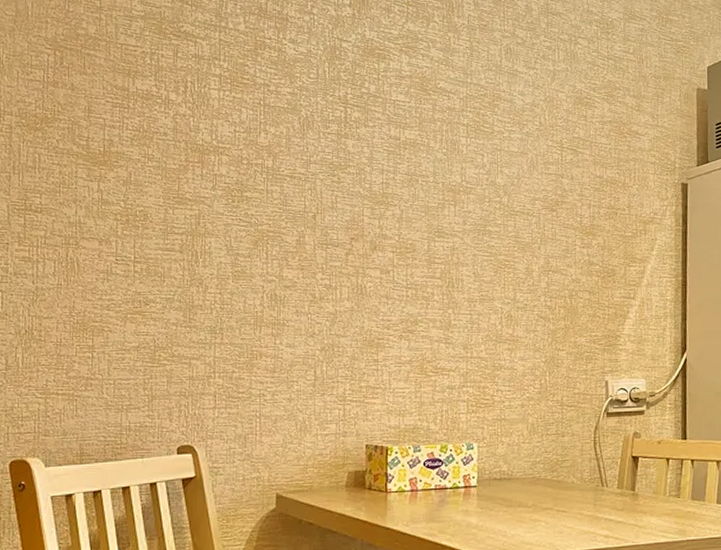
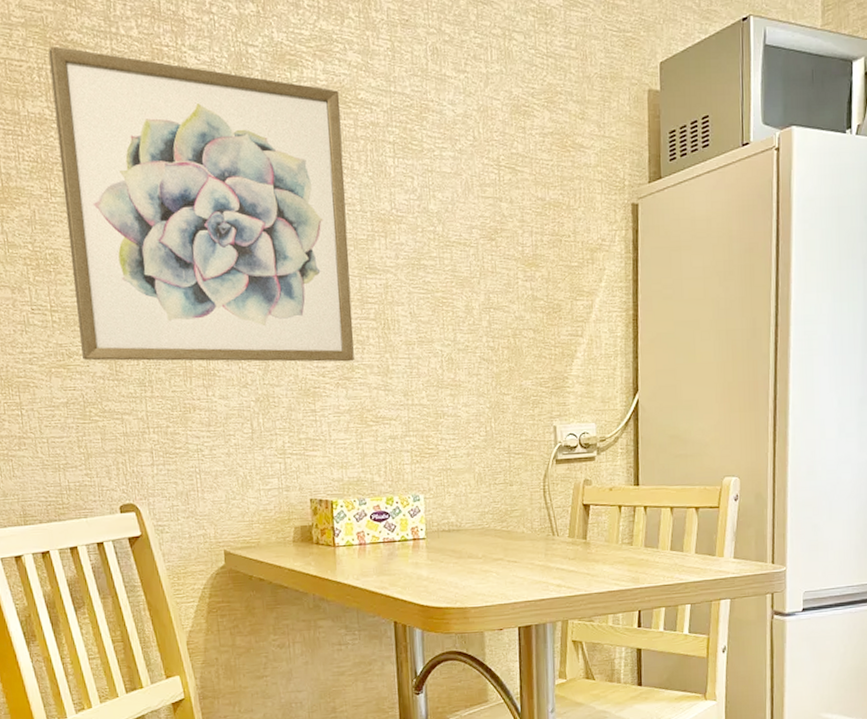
wall art: none [158,35,421,316] -> present [49,46,354,362]

